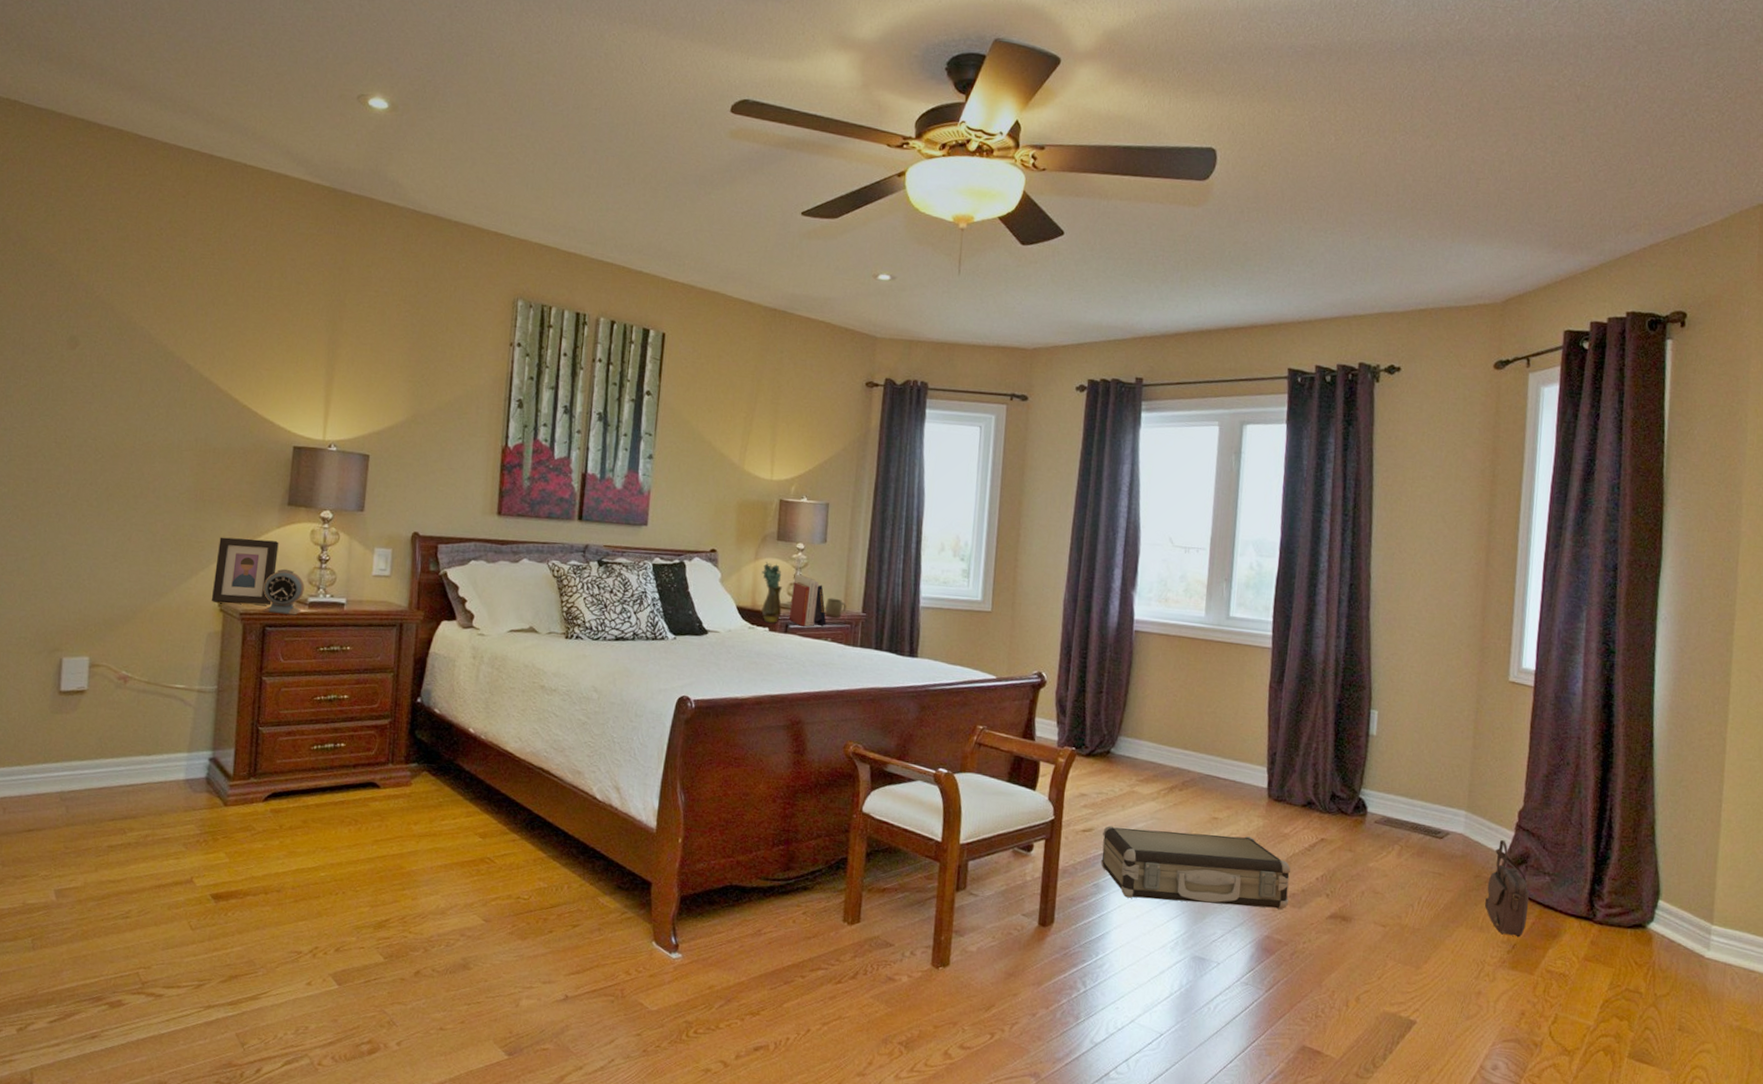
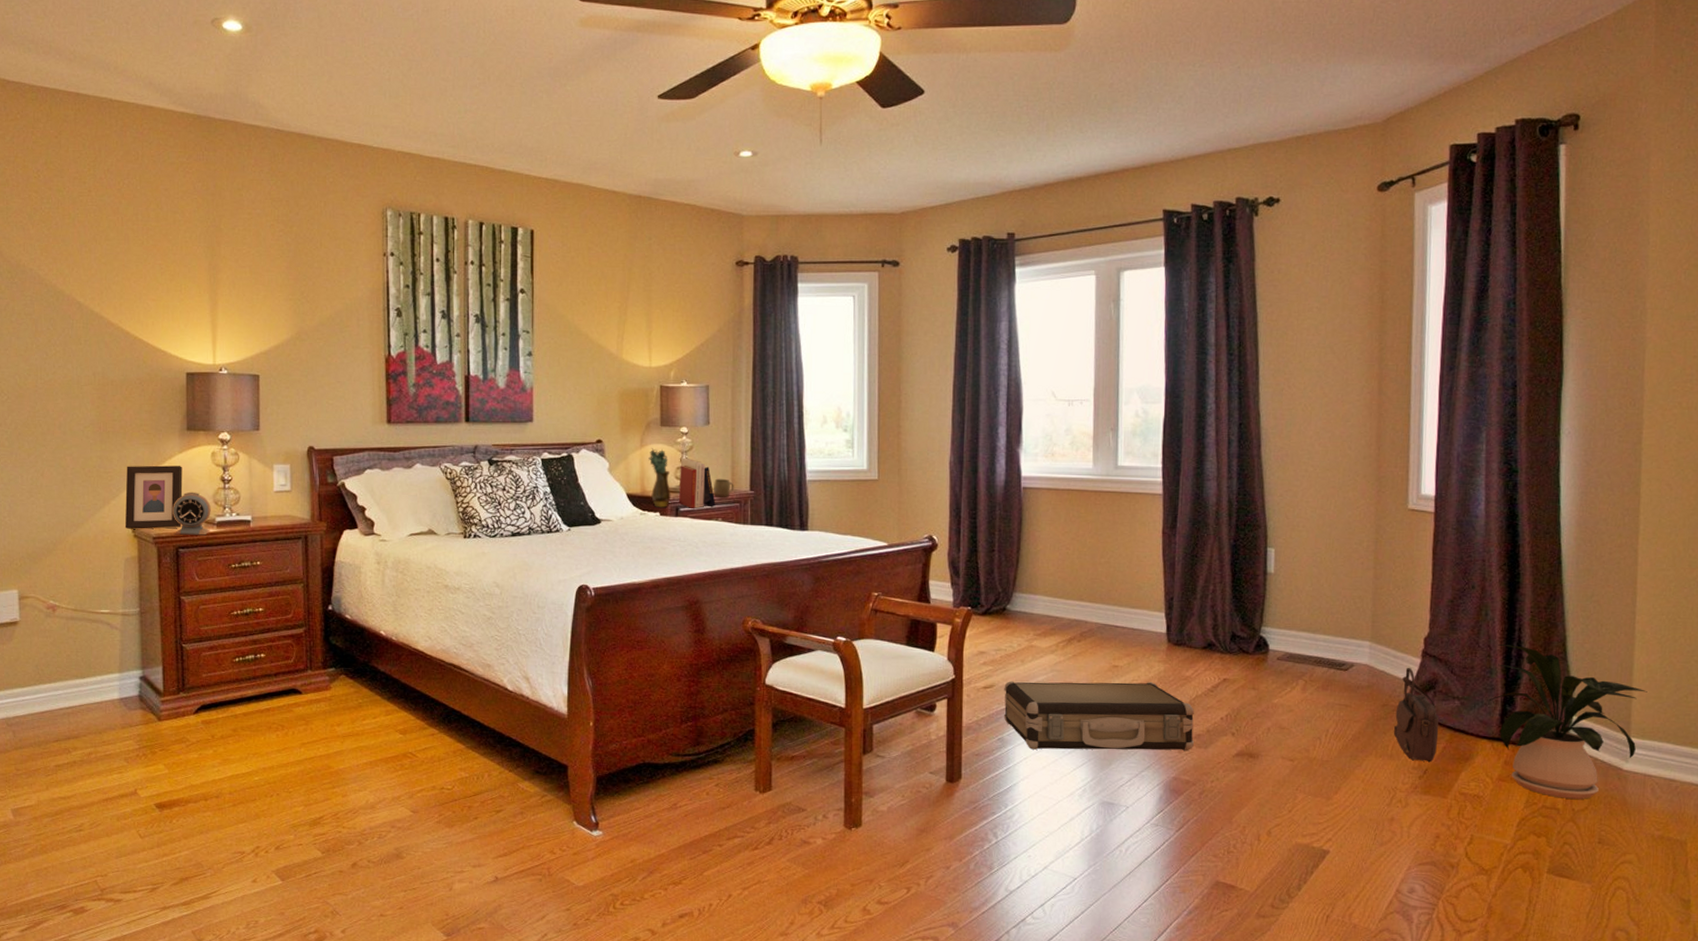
house plant: none [1578,823,1731,985] -> present [1488,644,1647,799]

